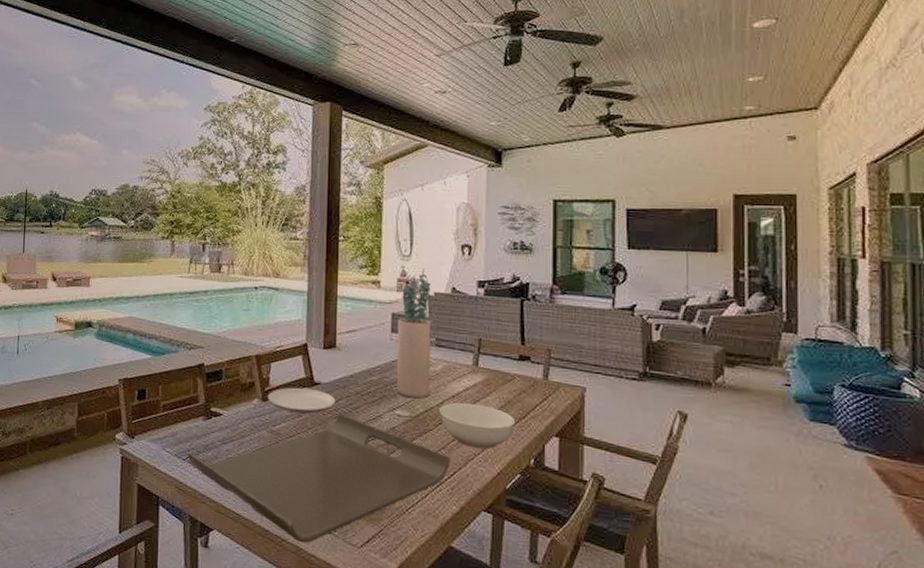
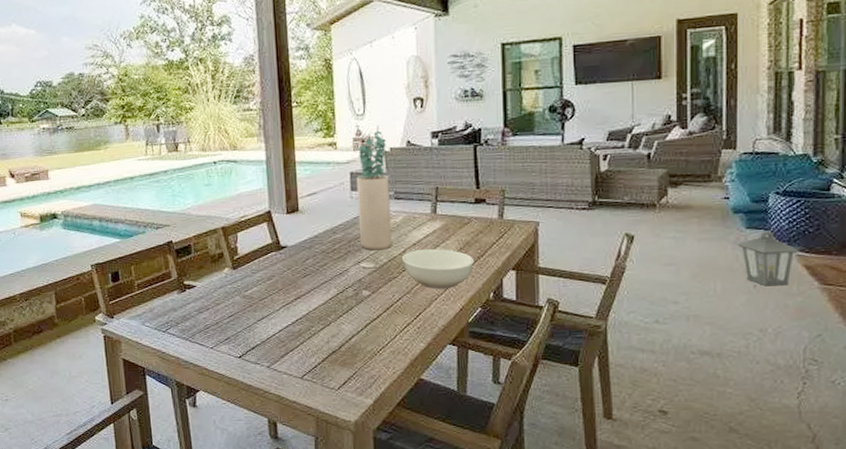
serving tray: present [188,412,451,543] -> none [167,271,416,392]
plate: present [267,387,336,414] -> none [237,252,303,277]
lantern: none [800,426,871,490] -> present [737,231,801,286]

